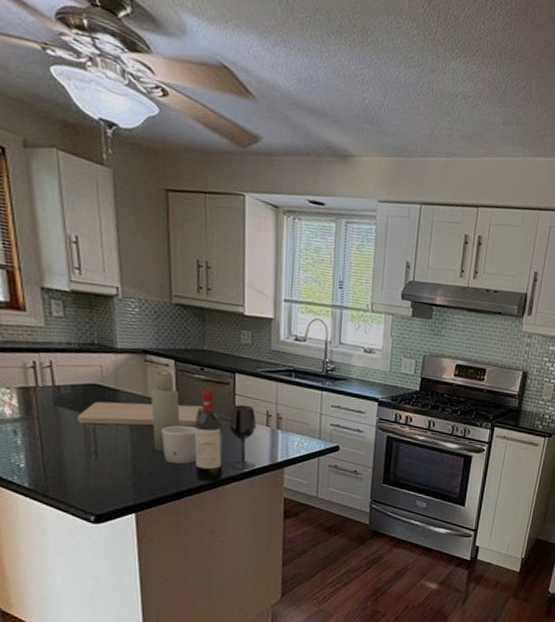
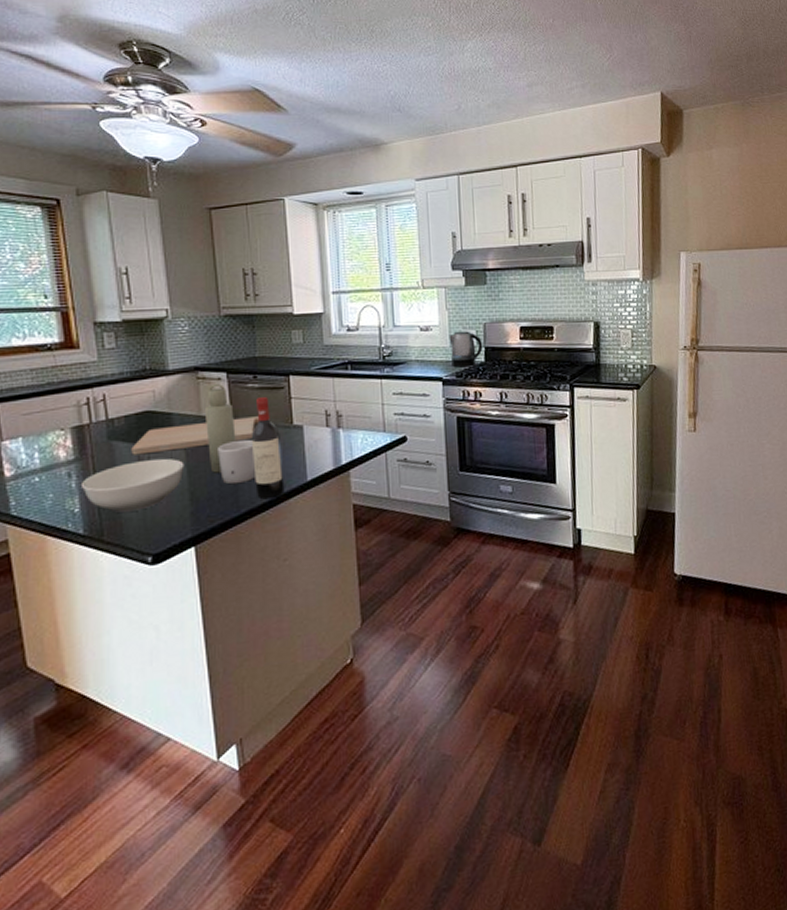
bowl: none [26,429,129,474] -> present [80,458,185,513]
wine glass: present [230,404,257,471] -> none [287,407,318,481]
kettle: none [389,358,420,393] -> present [449,331,483,368]

